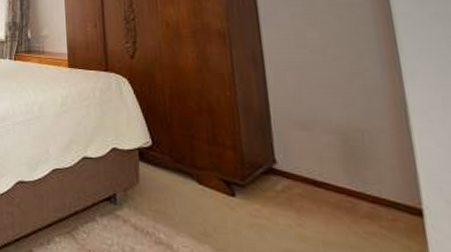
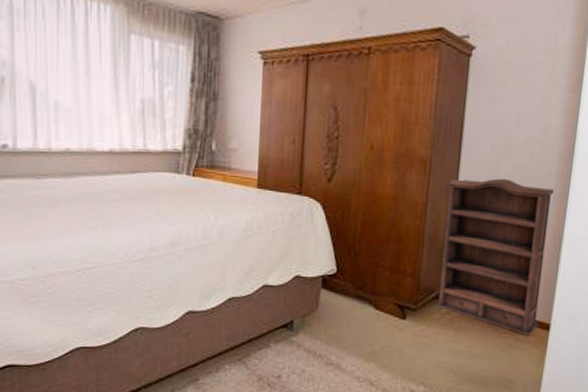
bookshelf: none [252,45,406,223] -> present [436,178,555,336]

